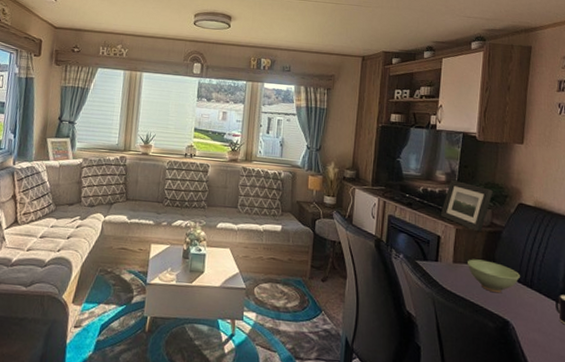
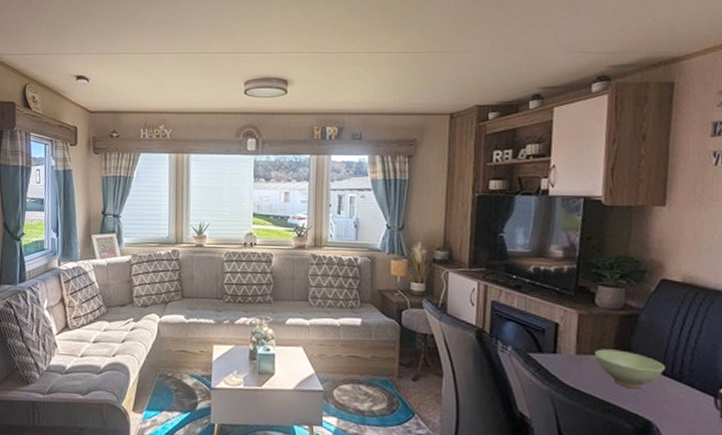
picture frame: present [440,179,493,232] -> none [557,254,626,317]

